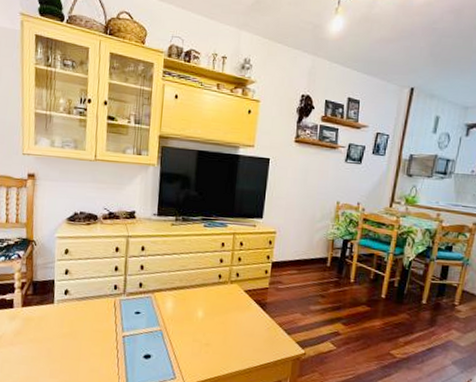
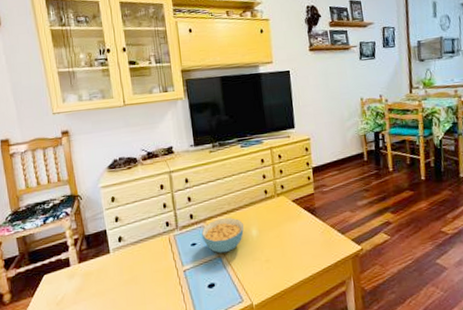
cereal bowl: none [147,293,192,328] -> present [202,218,244,254]

